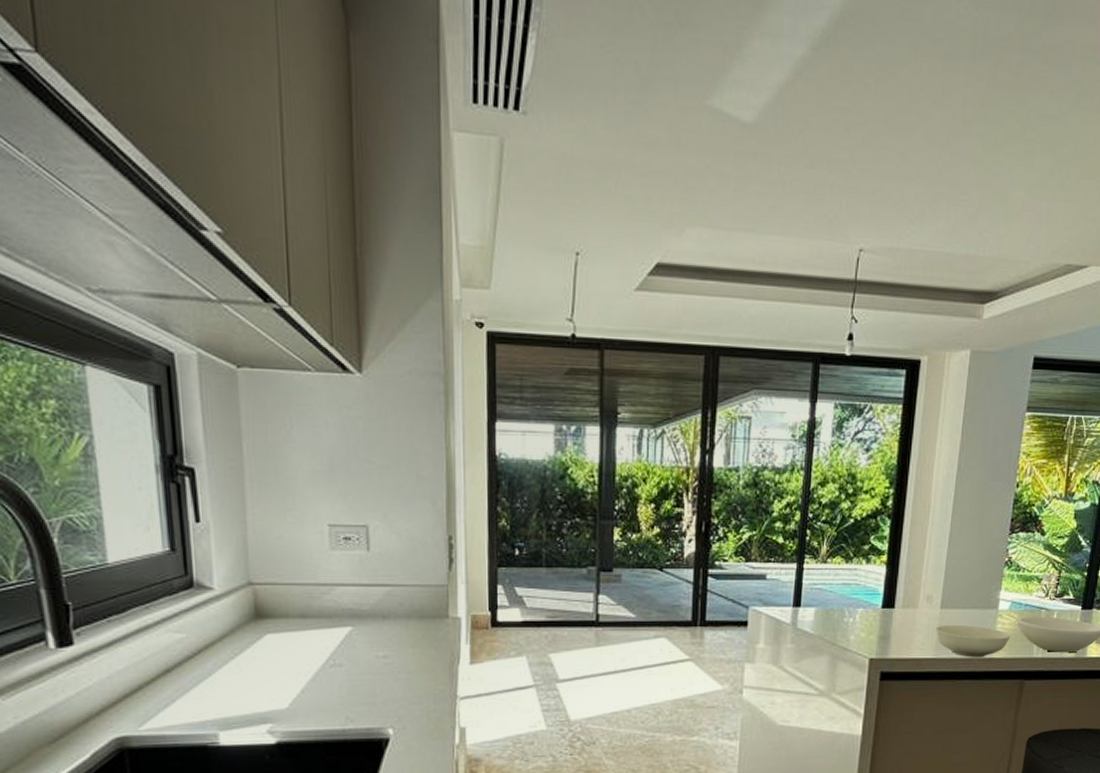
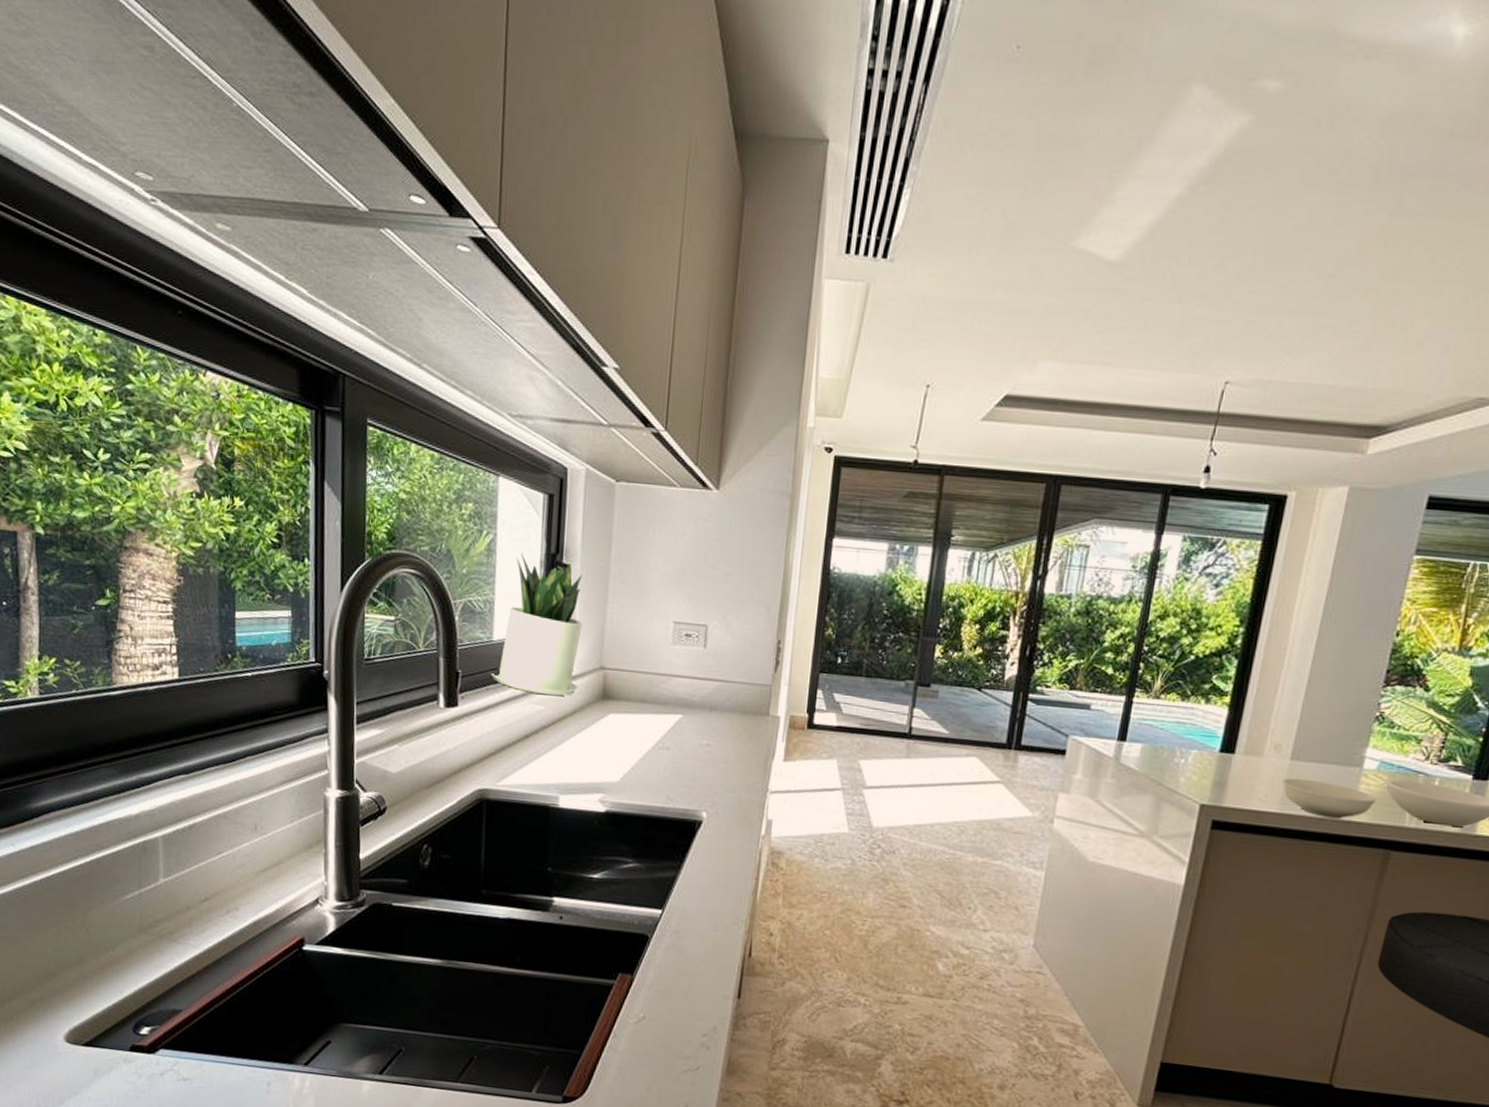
planter: none [110,457,225,621] -> present [490,553,583,696]

